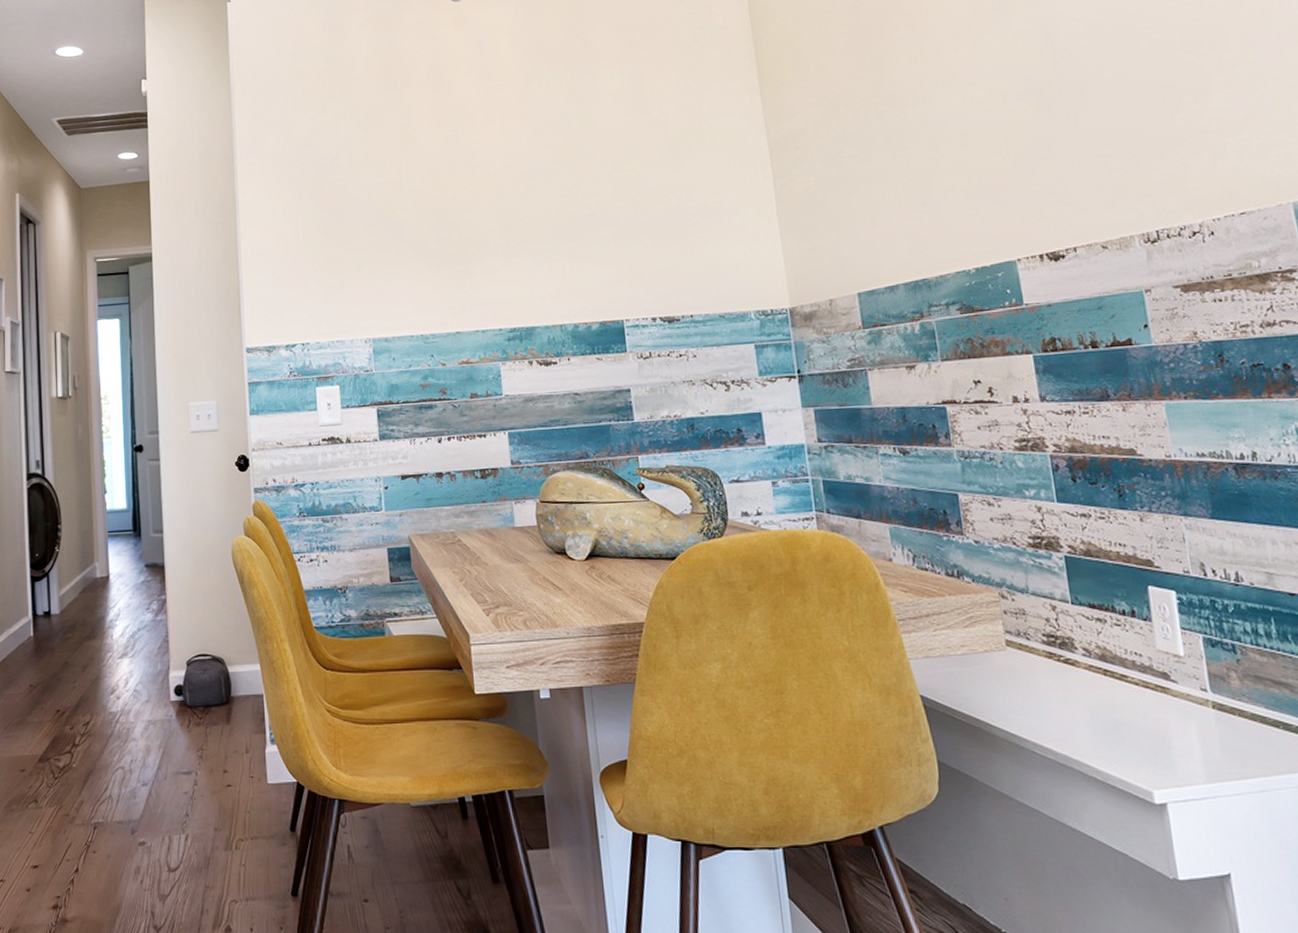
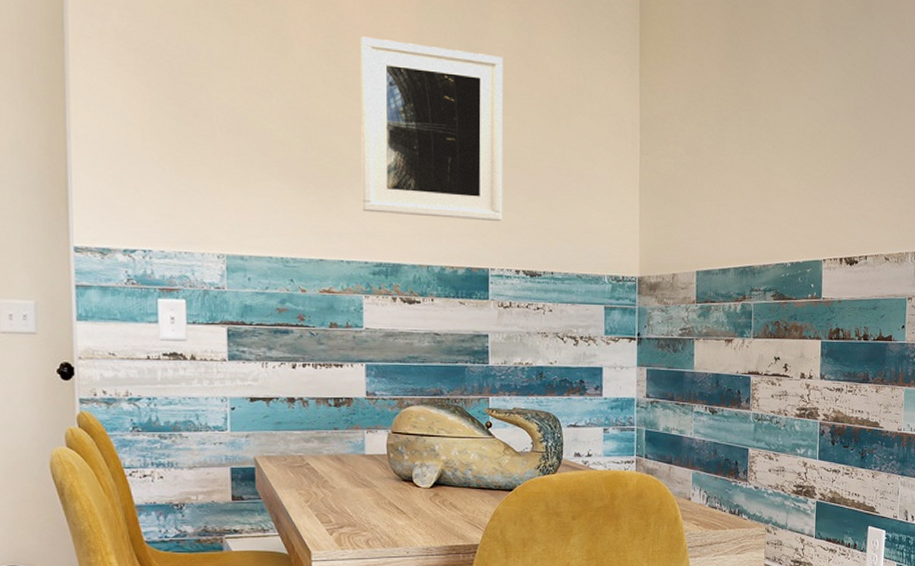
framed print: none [479,109,633,281] -> present [361,36,503,222]

